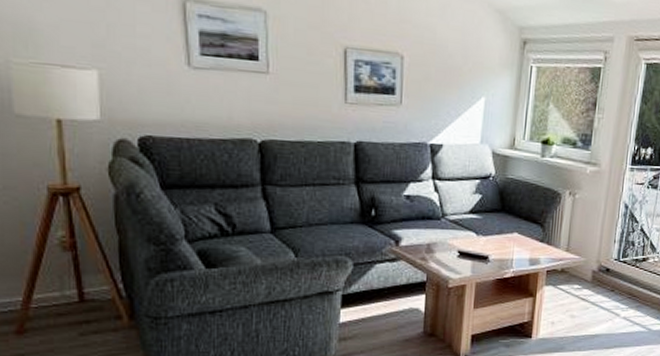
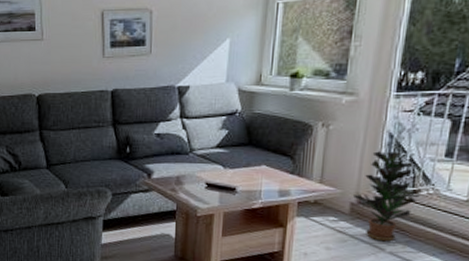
potted plant: none [595,221,648,307] -> present [354,151,420,242]

